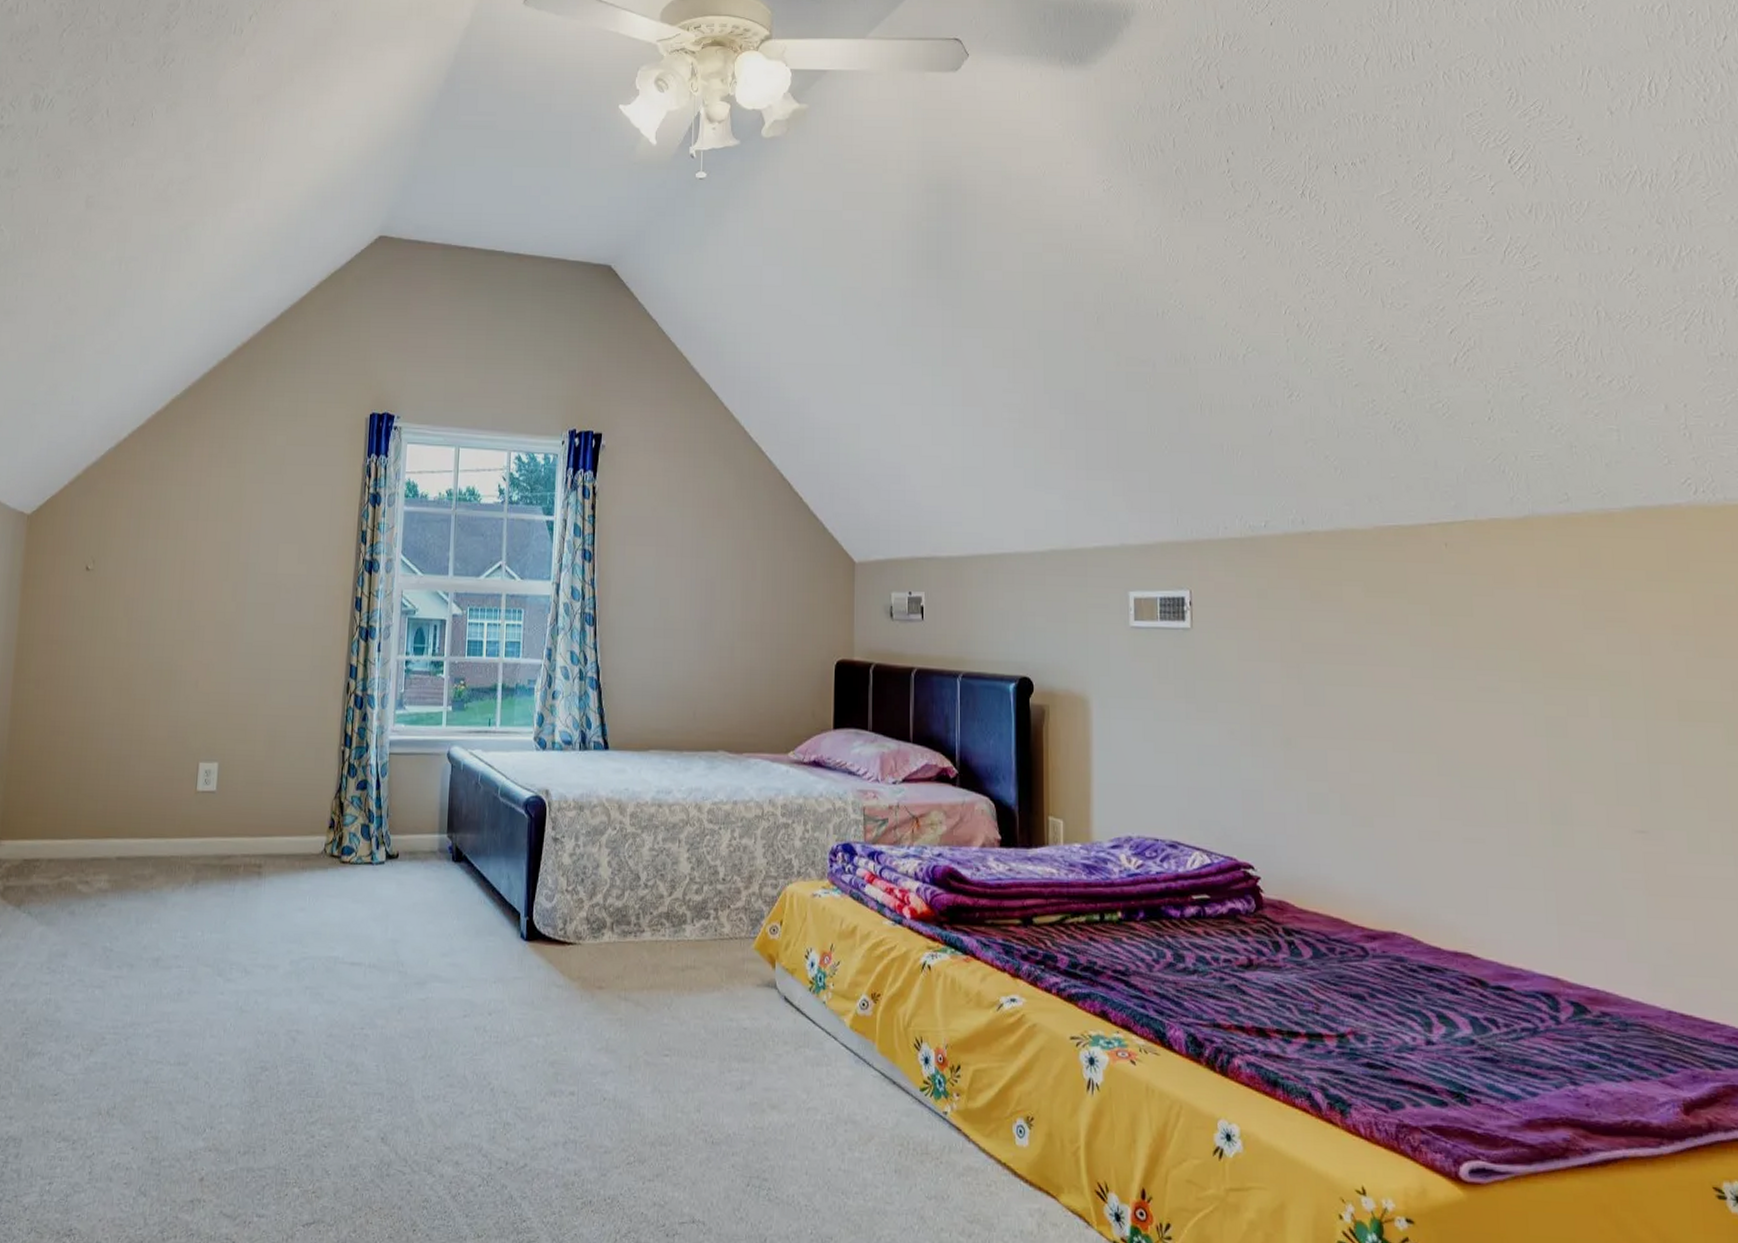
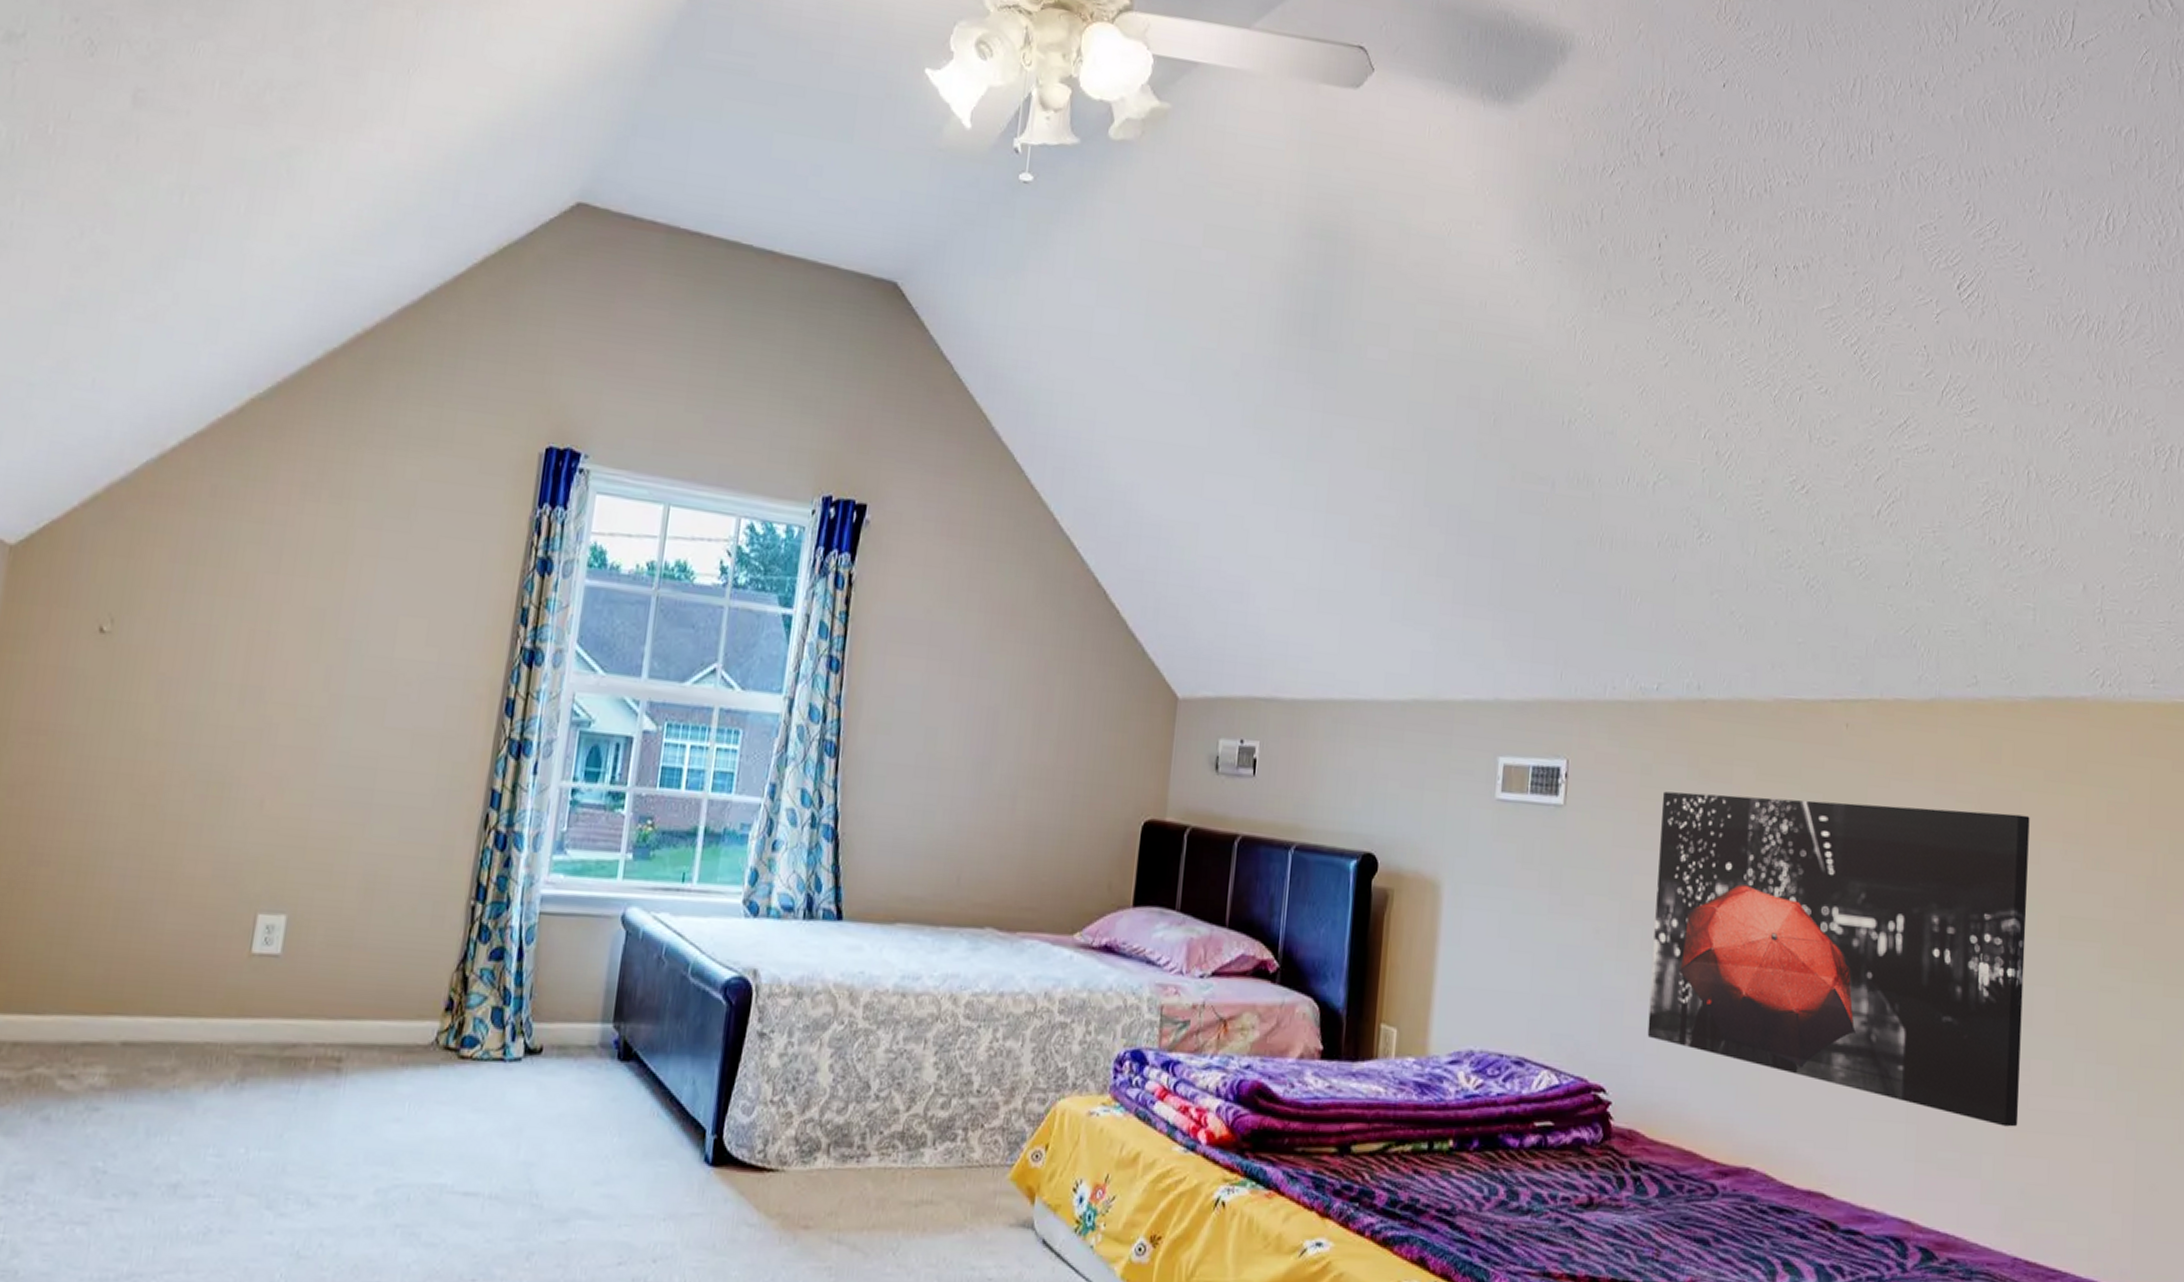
wall art: none [1280,611,1658,892] -> present [1647,791,2030,1127]

